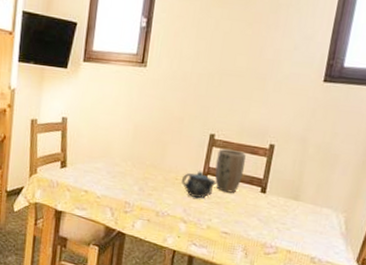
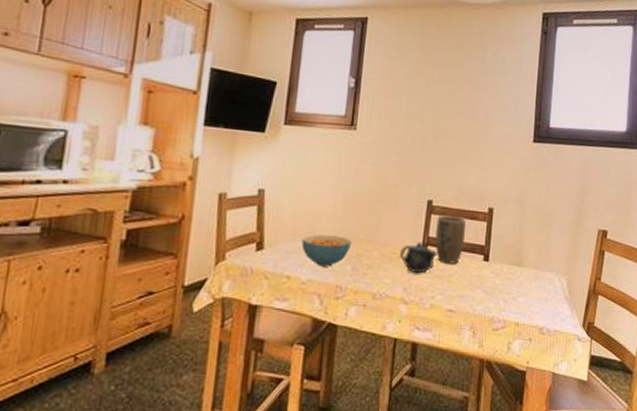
cereal bowl: none [97,158,140,186] -> present [301,234,352,267]

